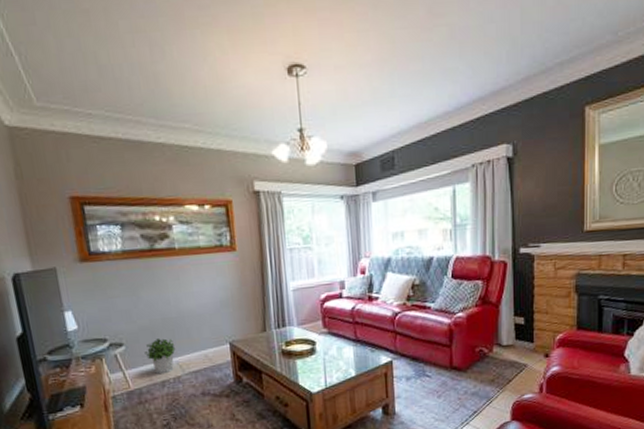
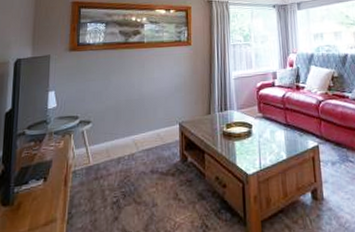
potted plant: present [144,338,176,374] -> none [107,118,134,150]

